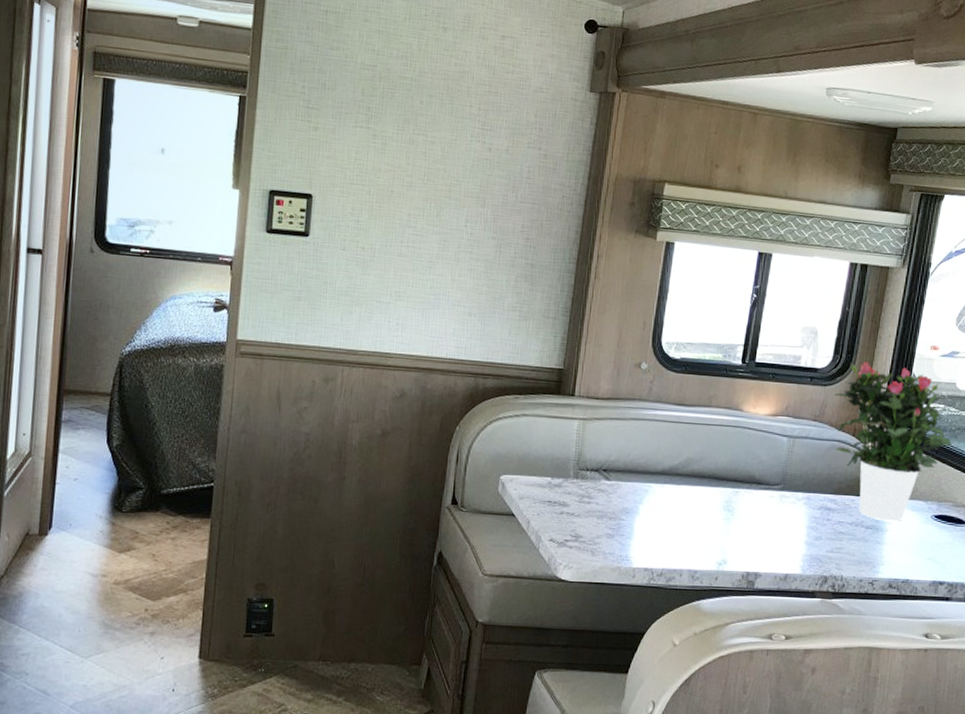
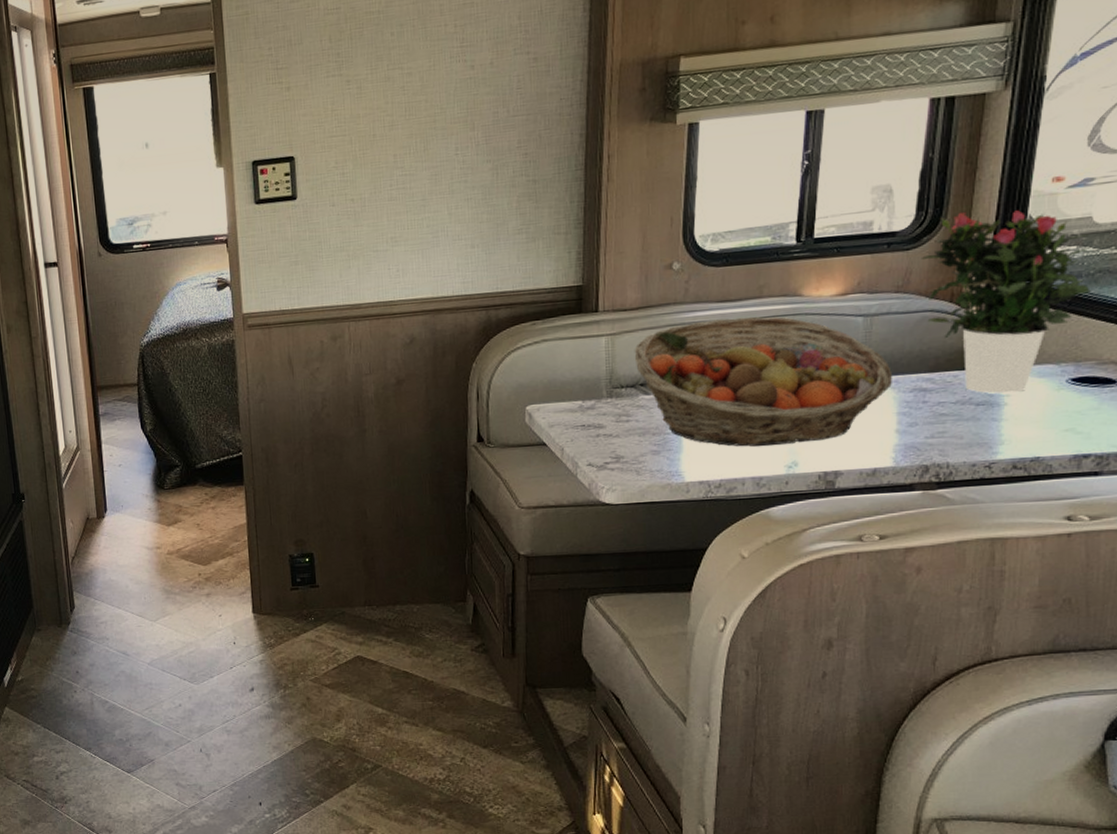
fruit basket: none [600,420,806,543] -> present [634,316,892,447]

